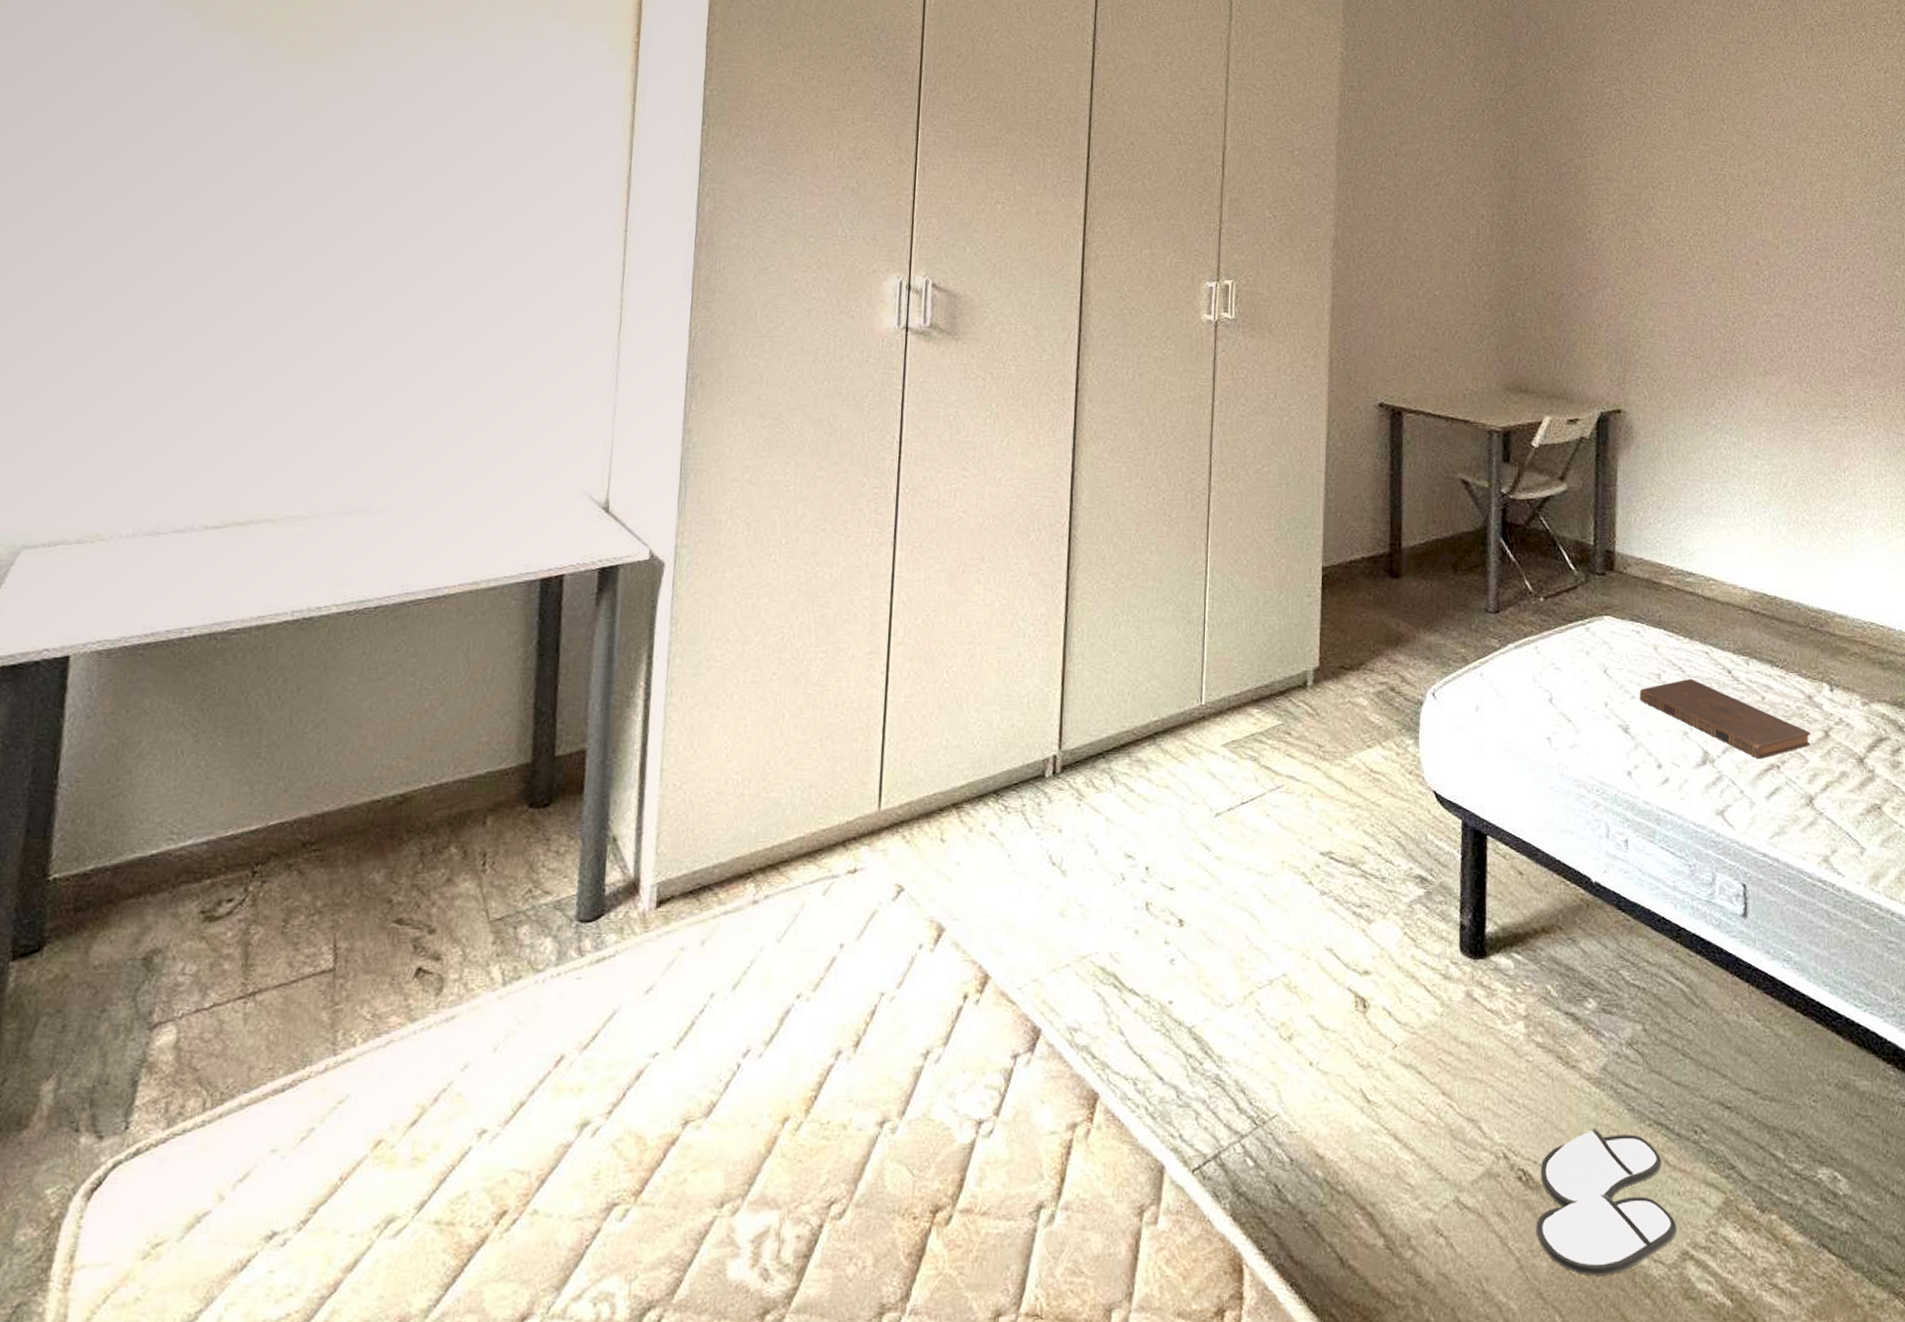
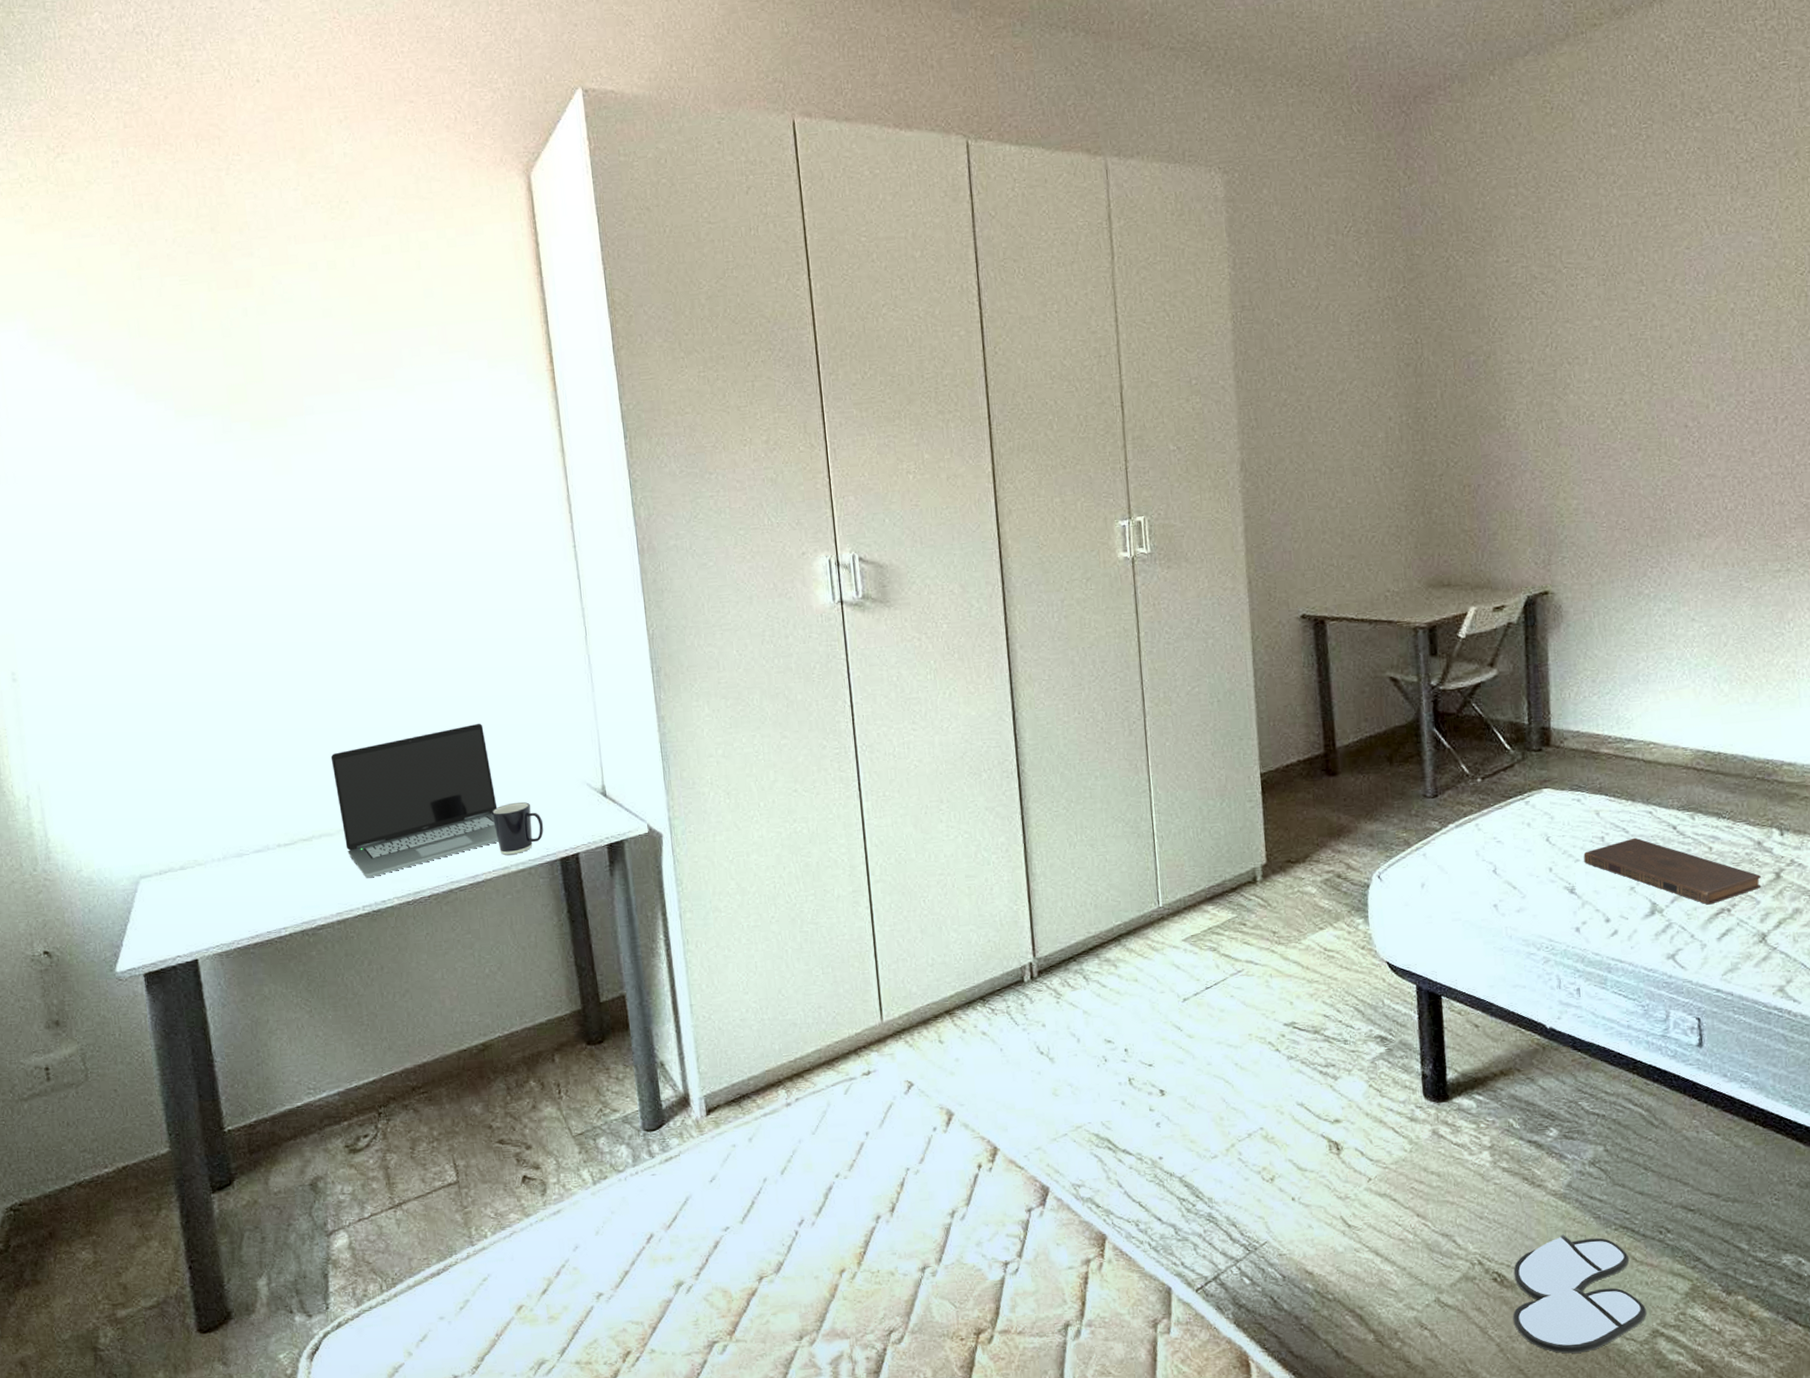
laptop: none [287,412,482,578] -> present [330,724,499,879]
mug: none [470,507,530,568] -> present [491,802,544,855]

